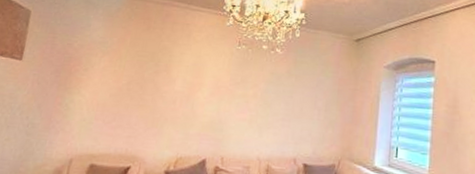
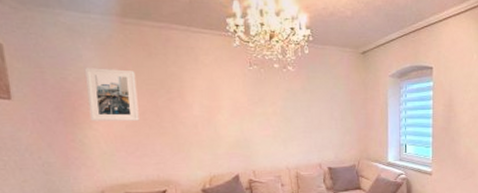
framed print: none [80,36,132,91] -> present [85,68,139,121]

